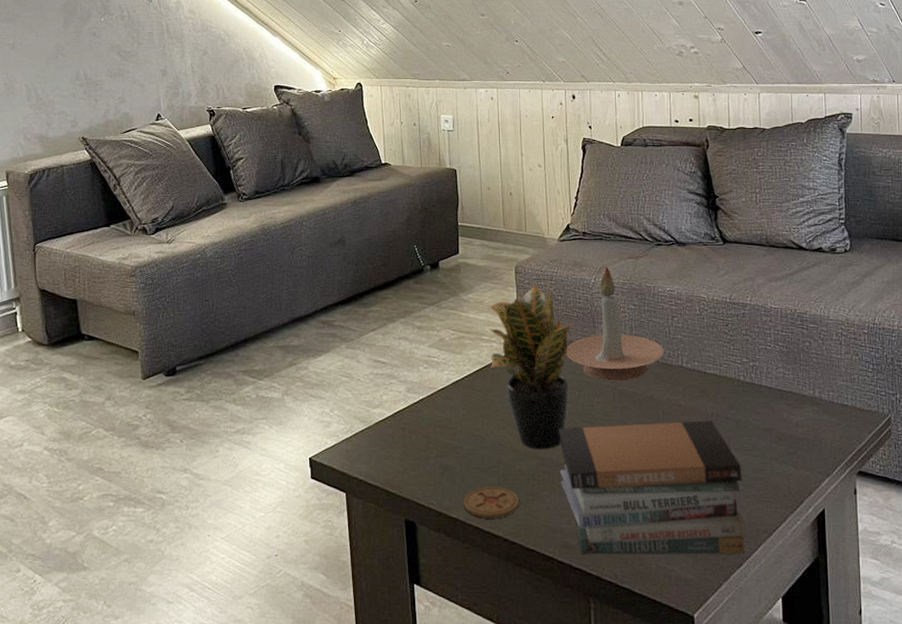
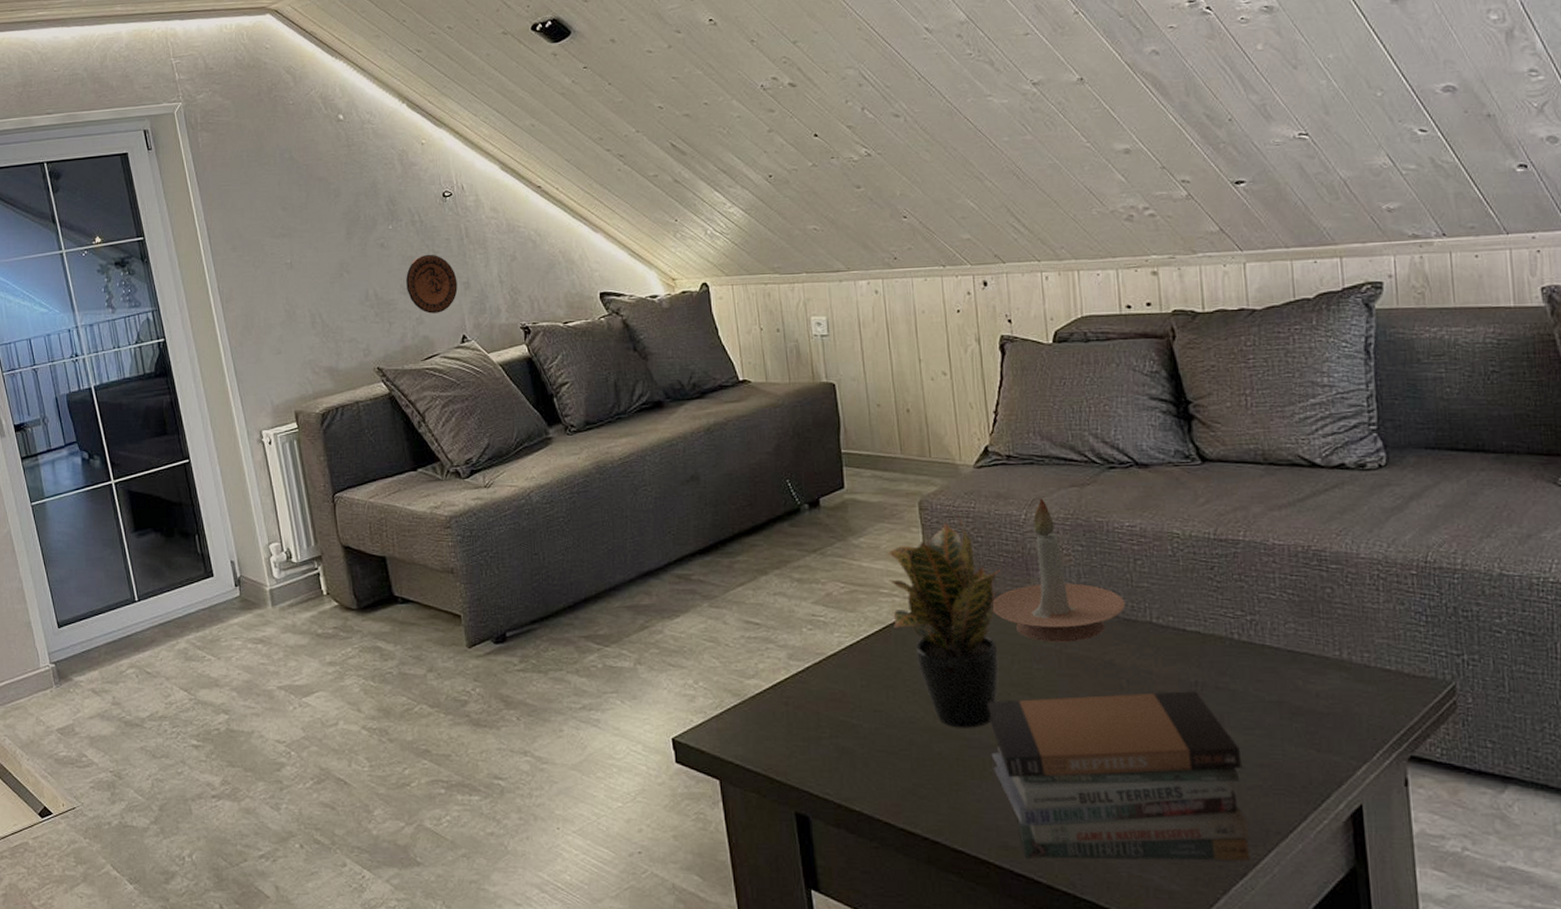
decorative plate: none [112,44,156,94] -> present [405,254,458,314]
coaster: present [463,487,520,518] -> none [868,774,941,812]

